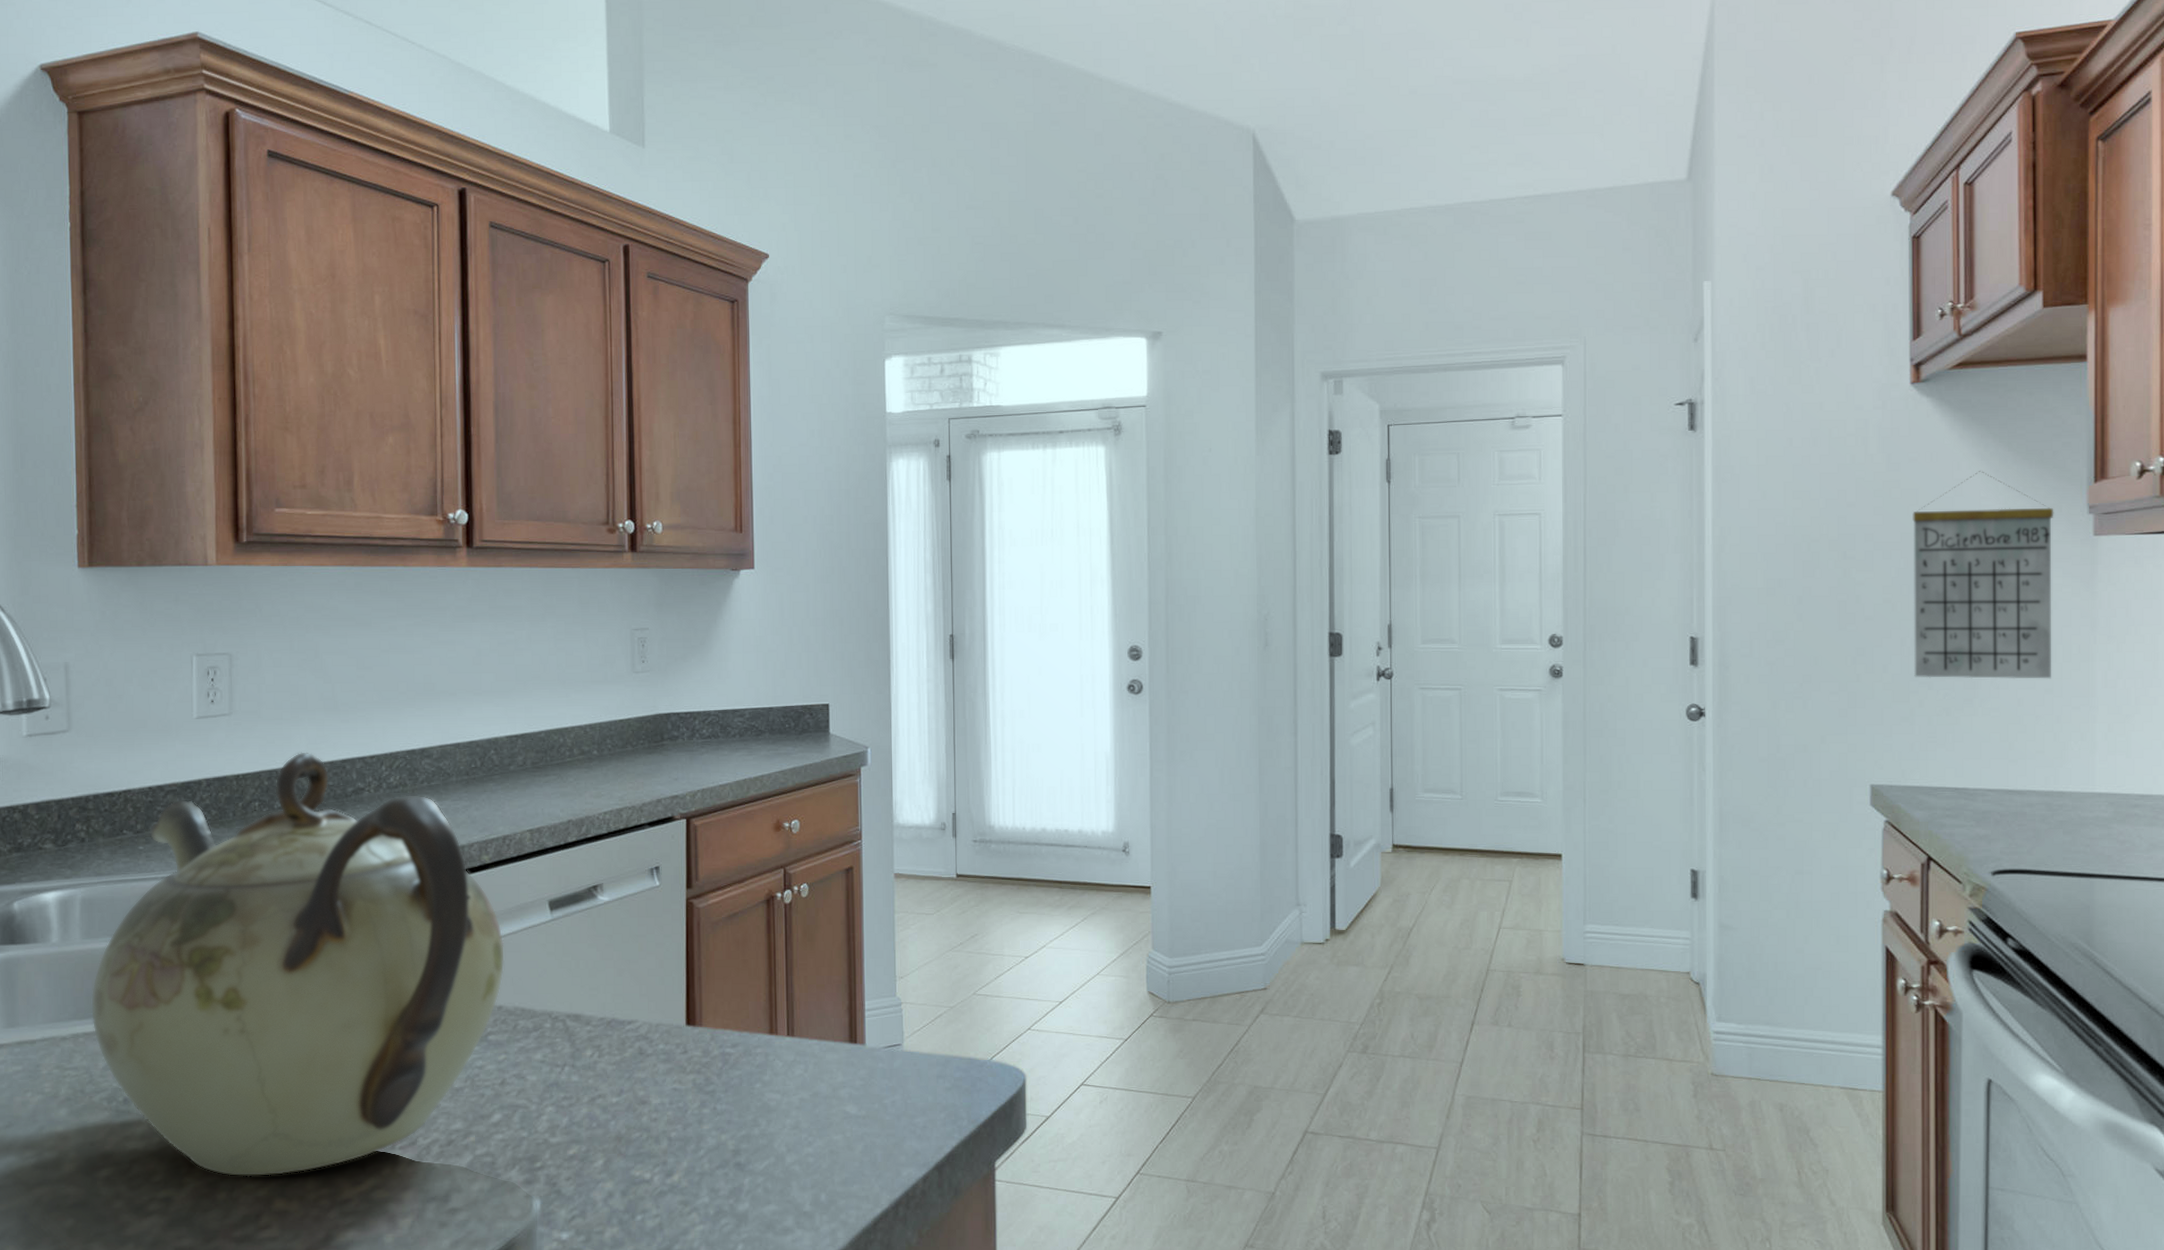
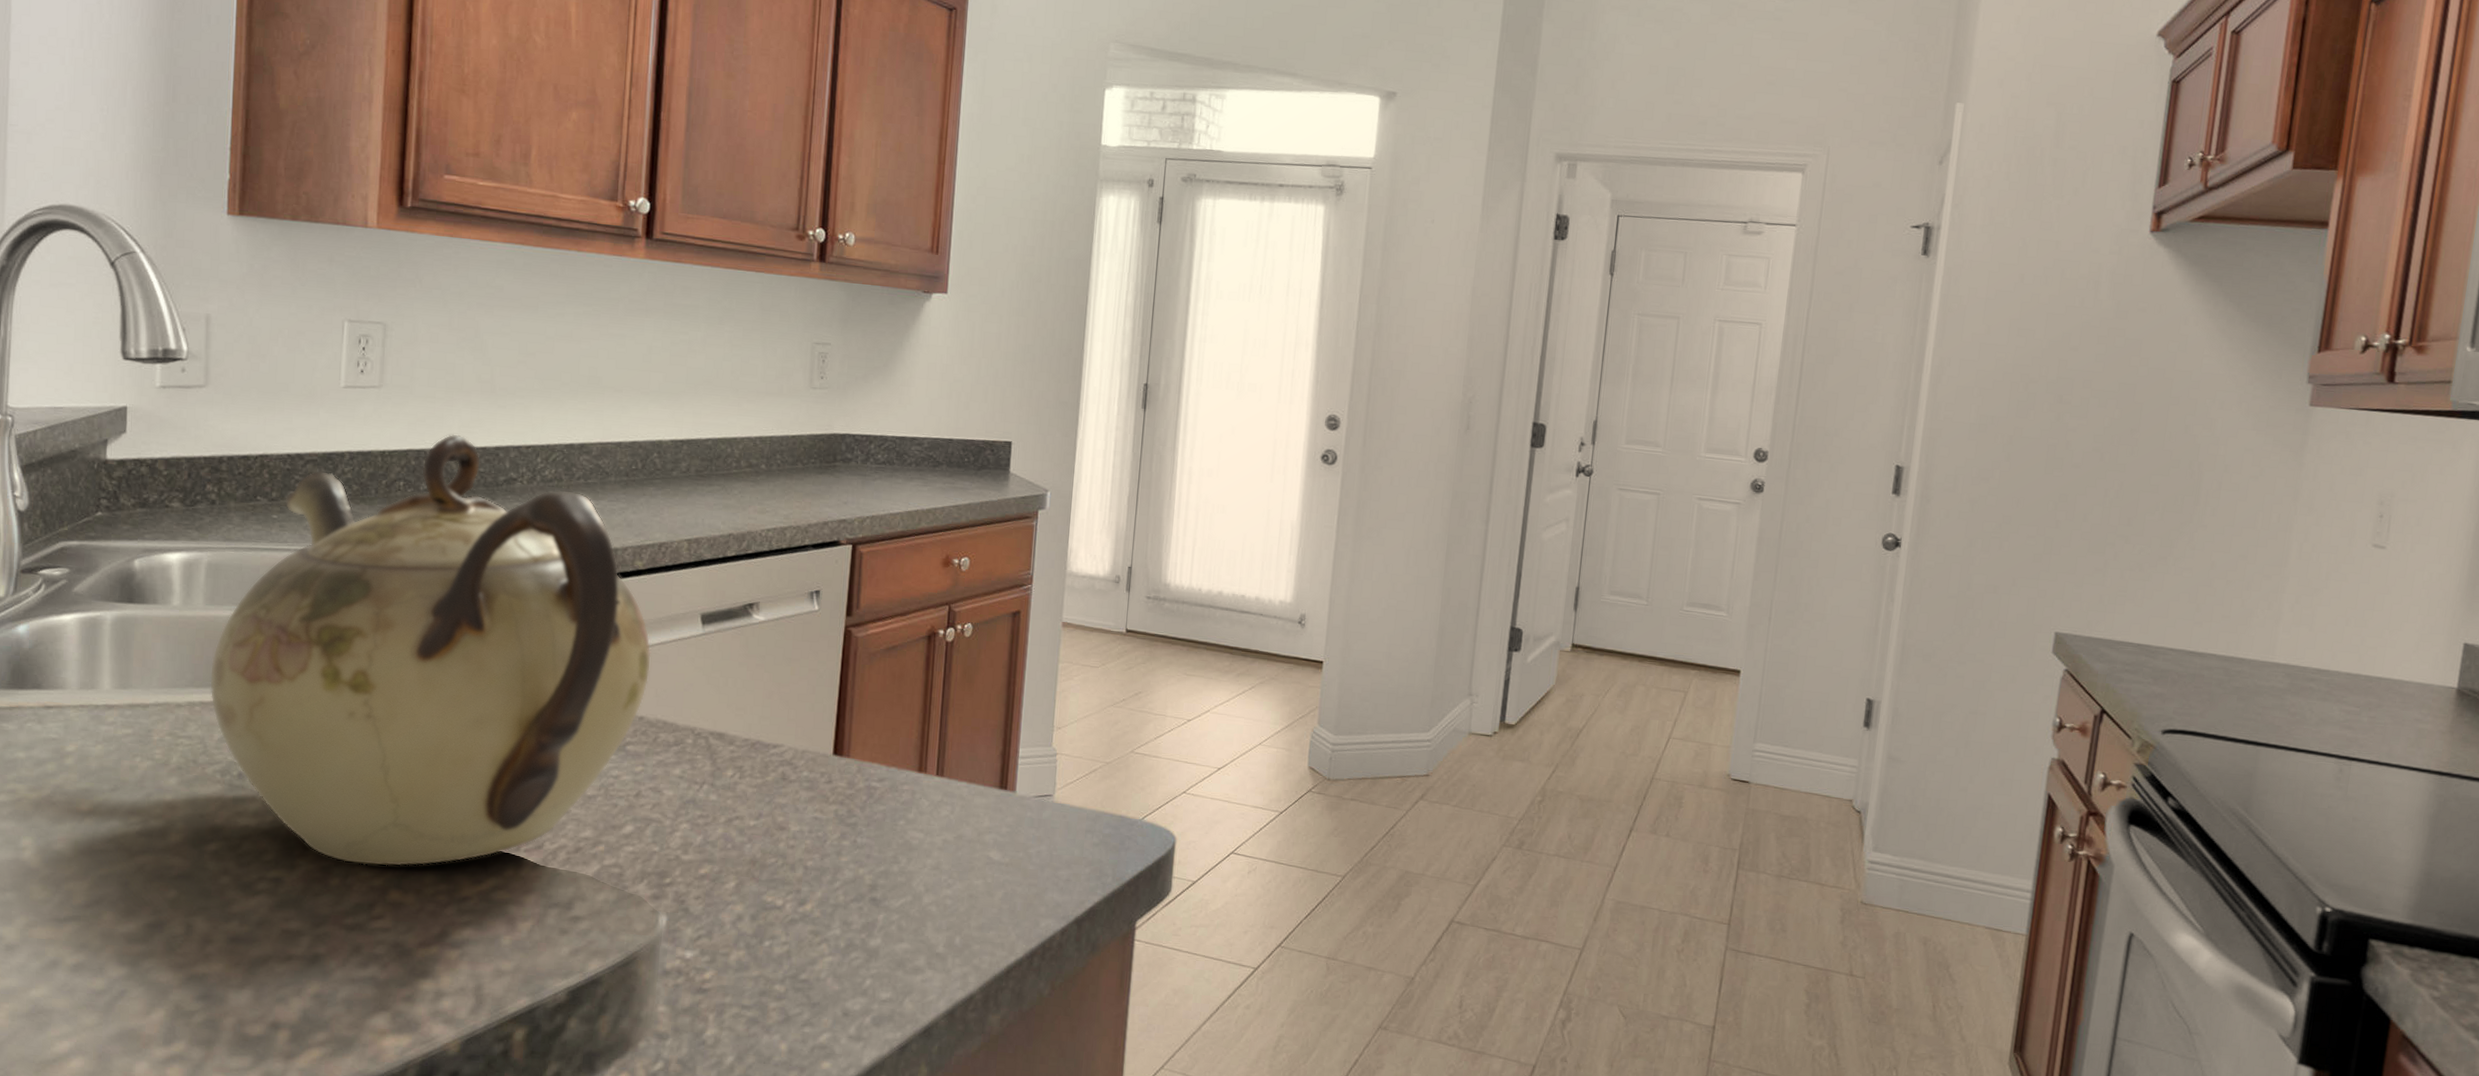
calendar: present [1913,471,2054,679] -> none [2113,328,2274,545]

